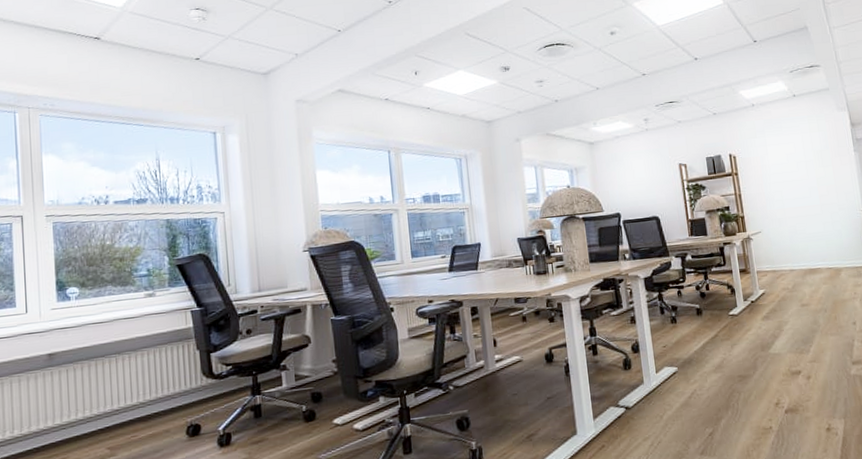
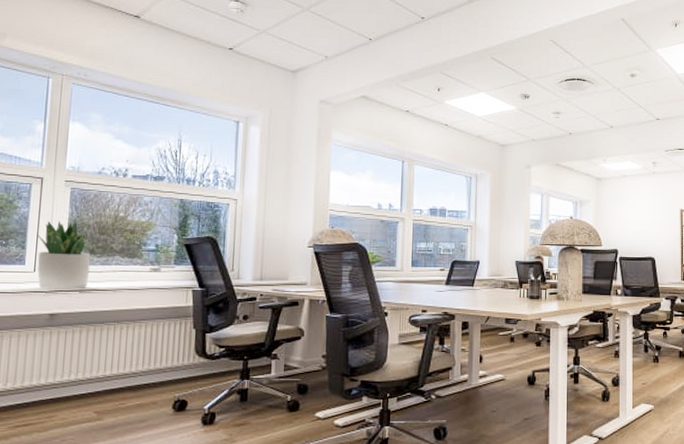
planter: none [24,252,83,330] -> present [37,218,91,289]

